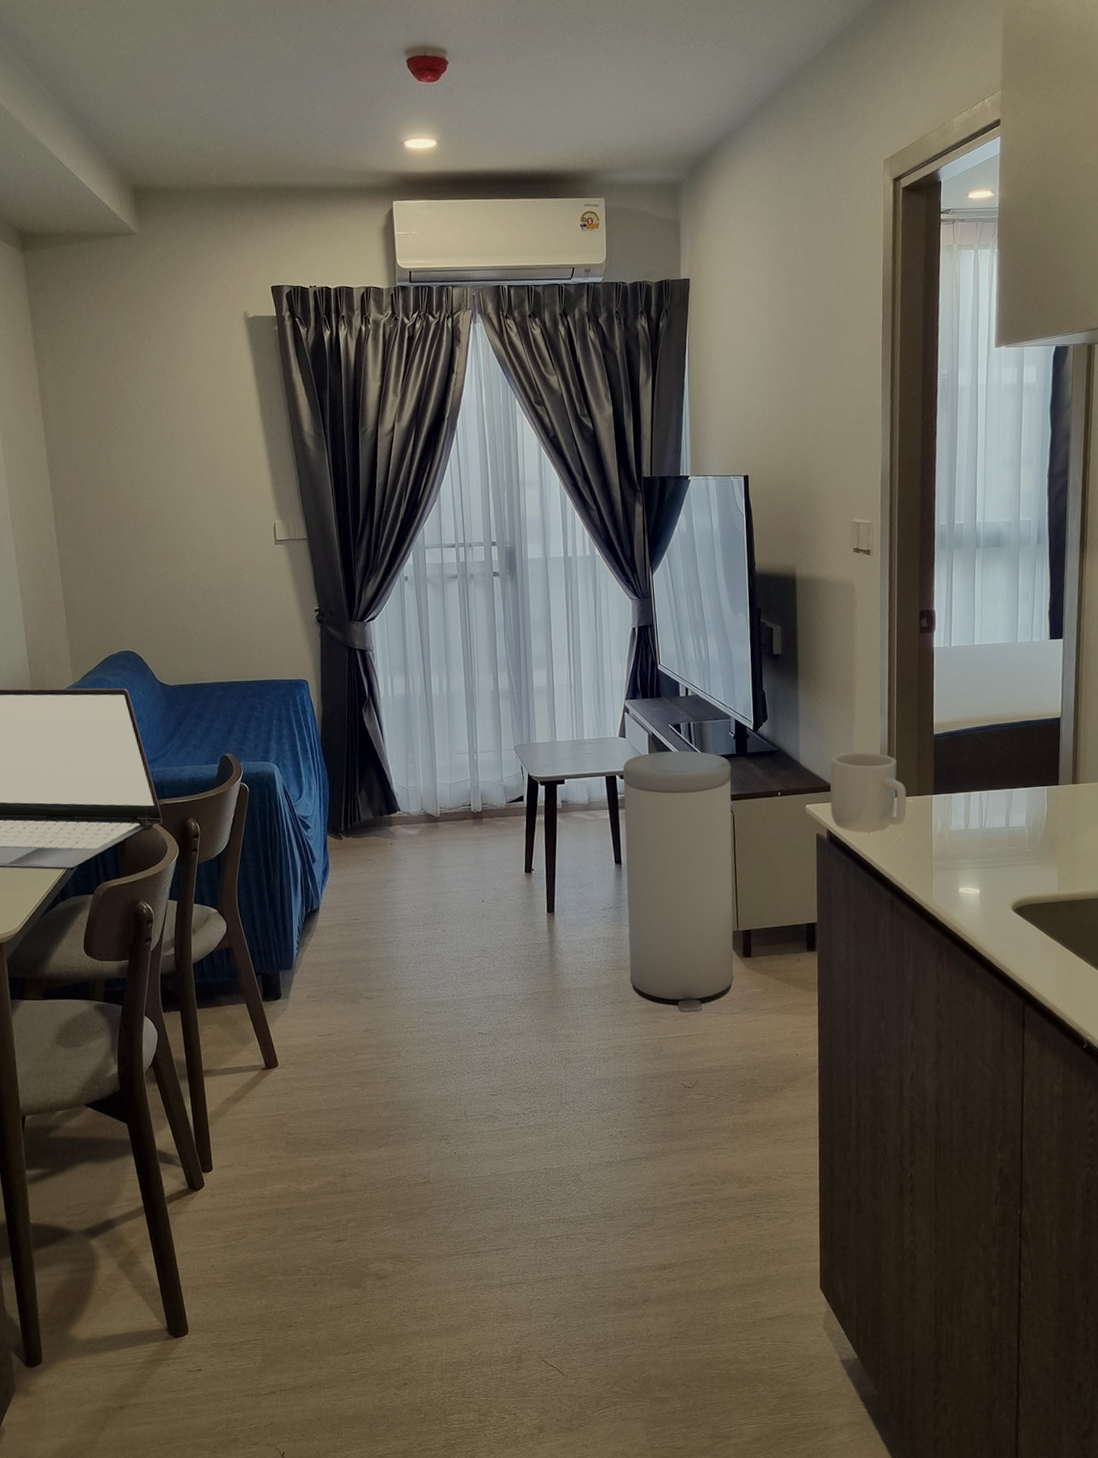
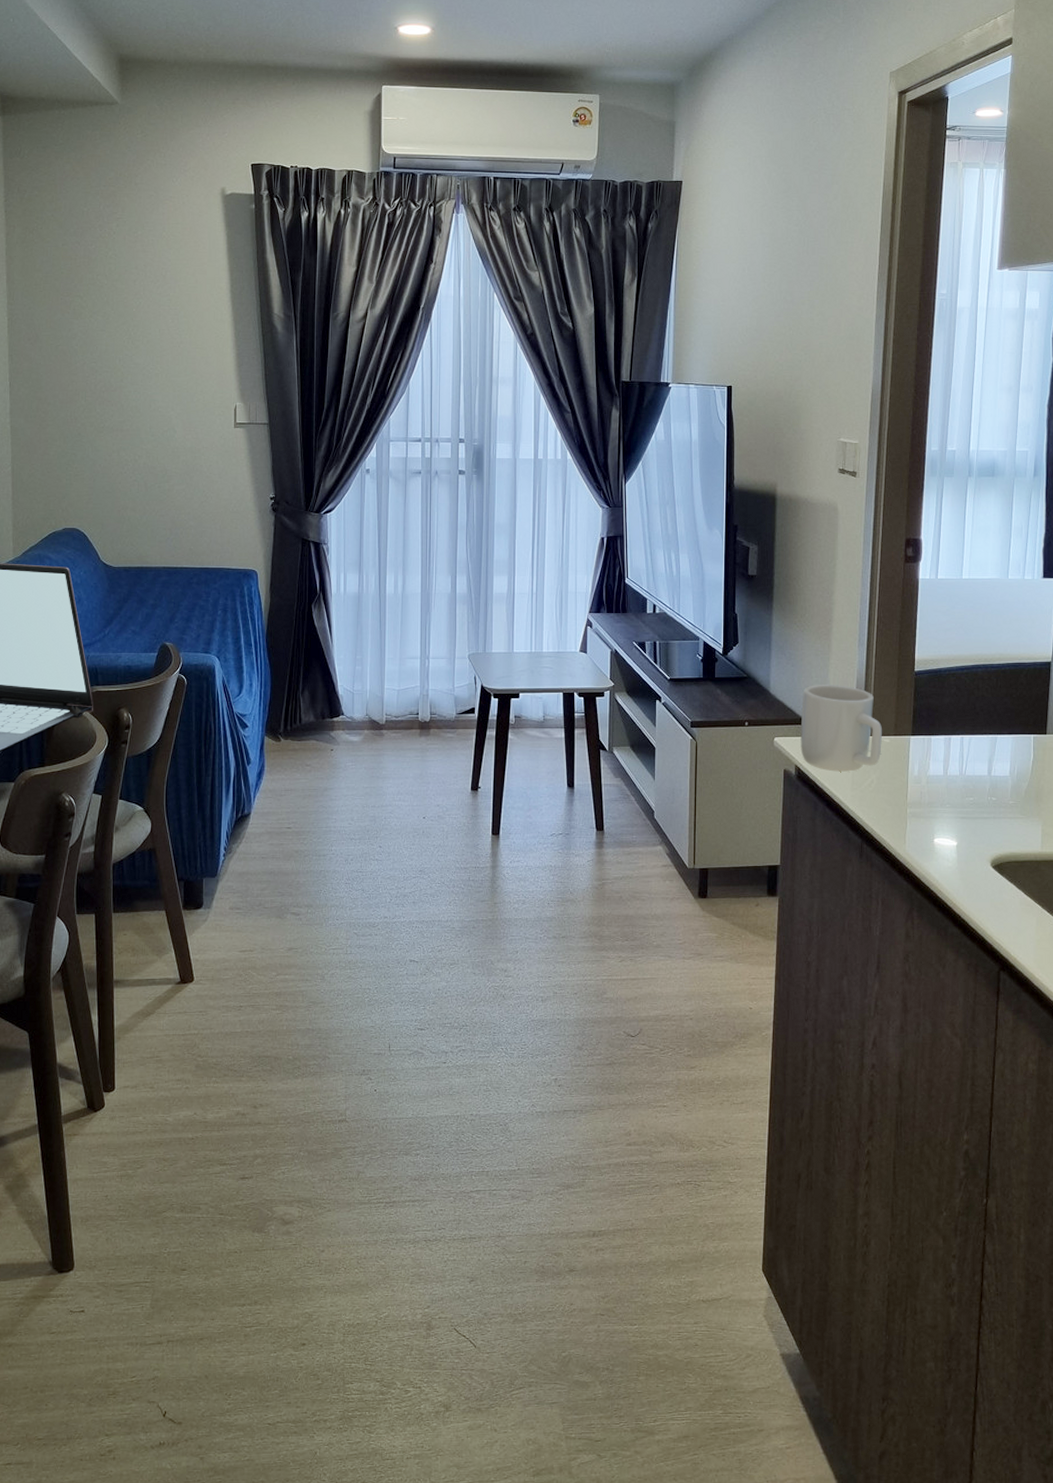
pedal bin: present [622,750,734,1013] -> none [576,670,697,954]

